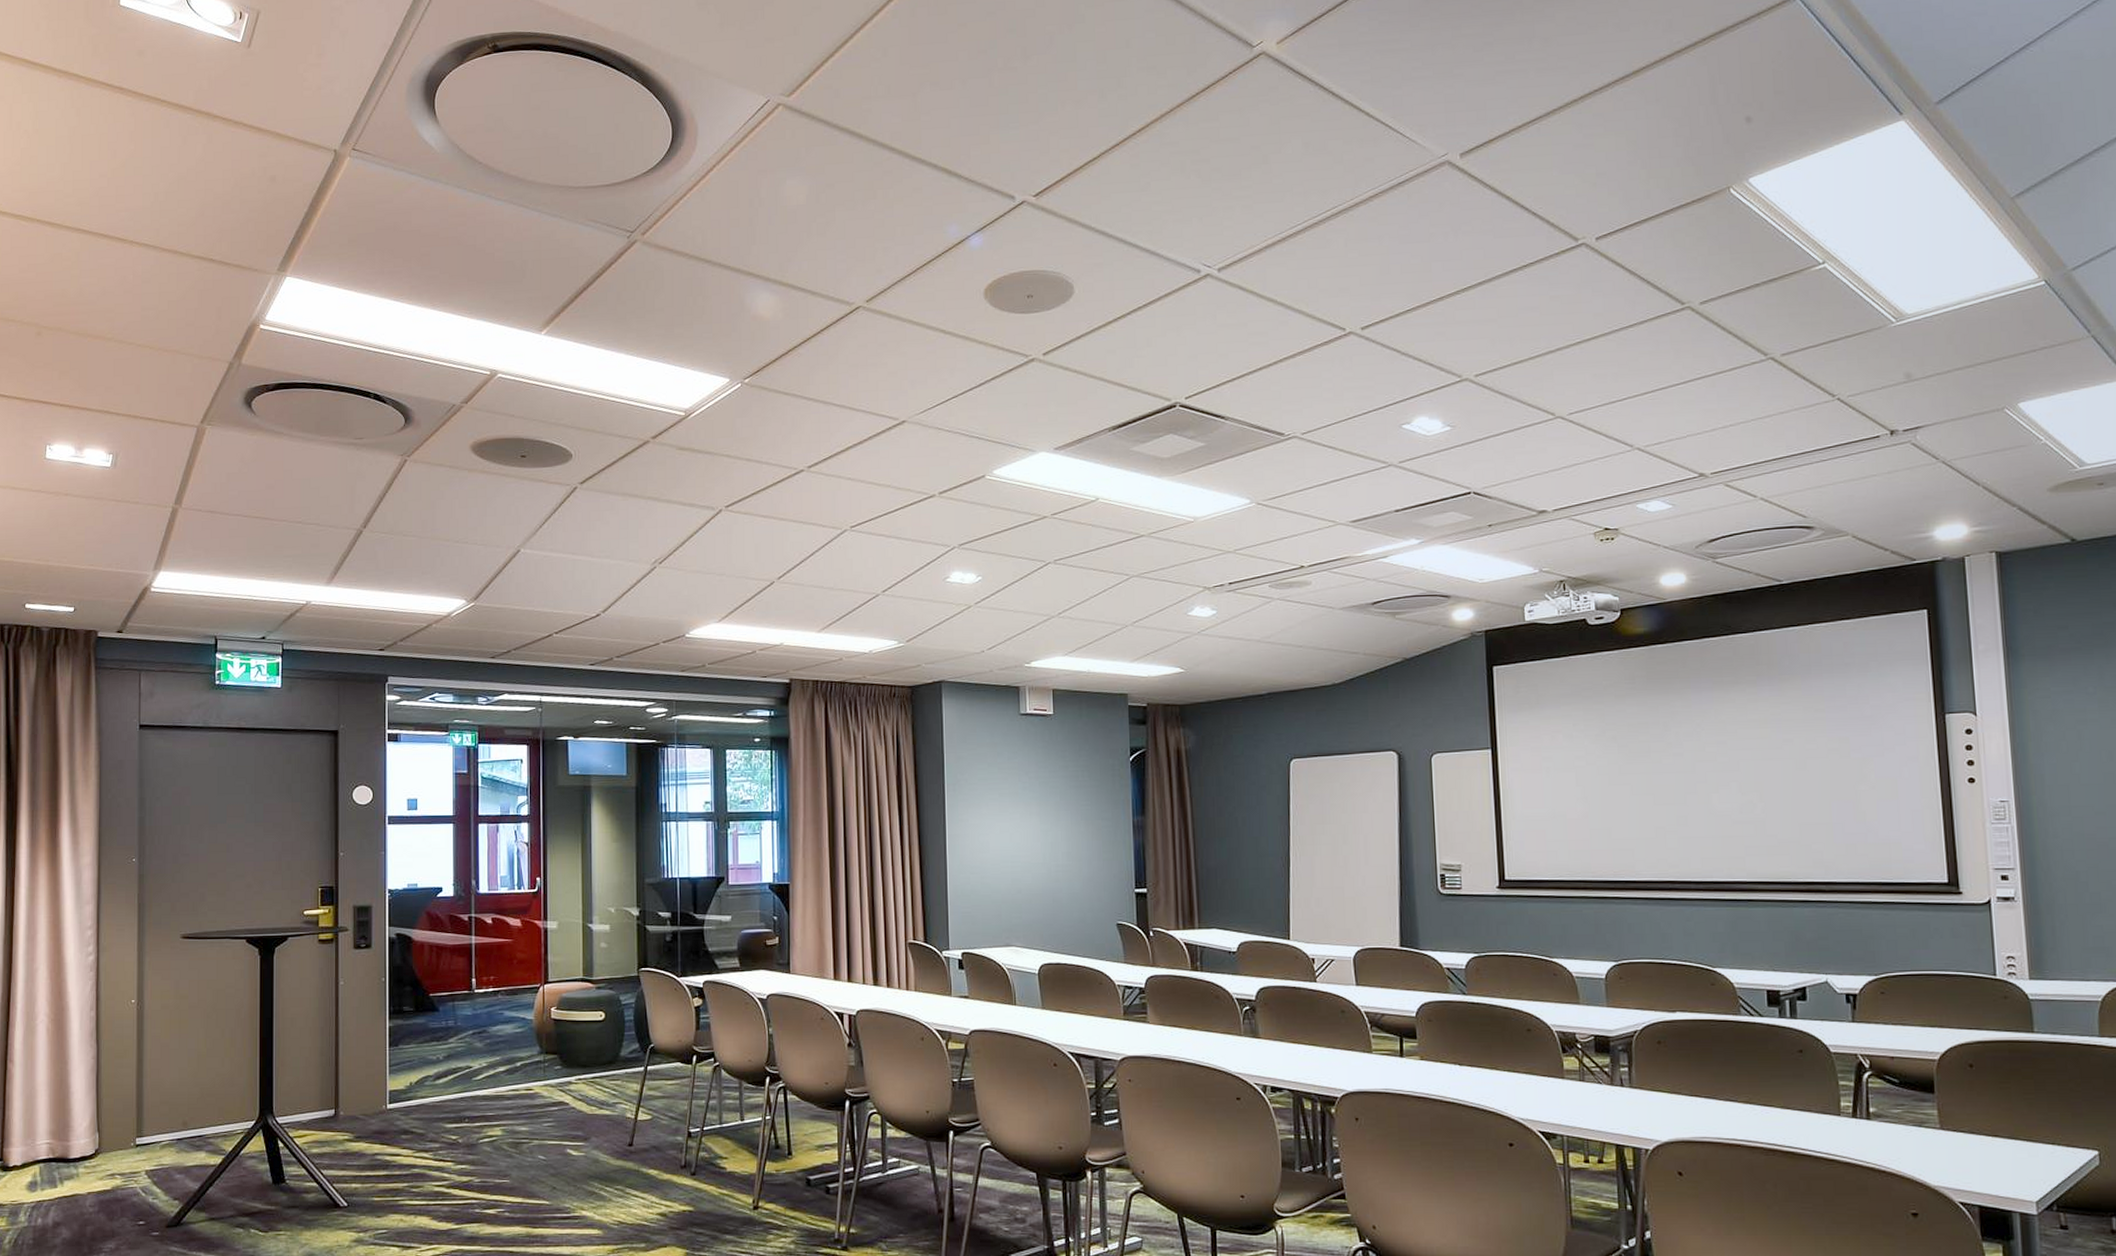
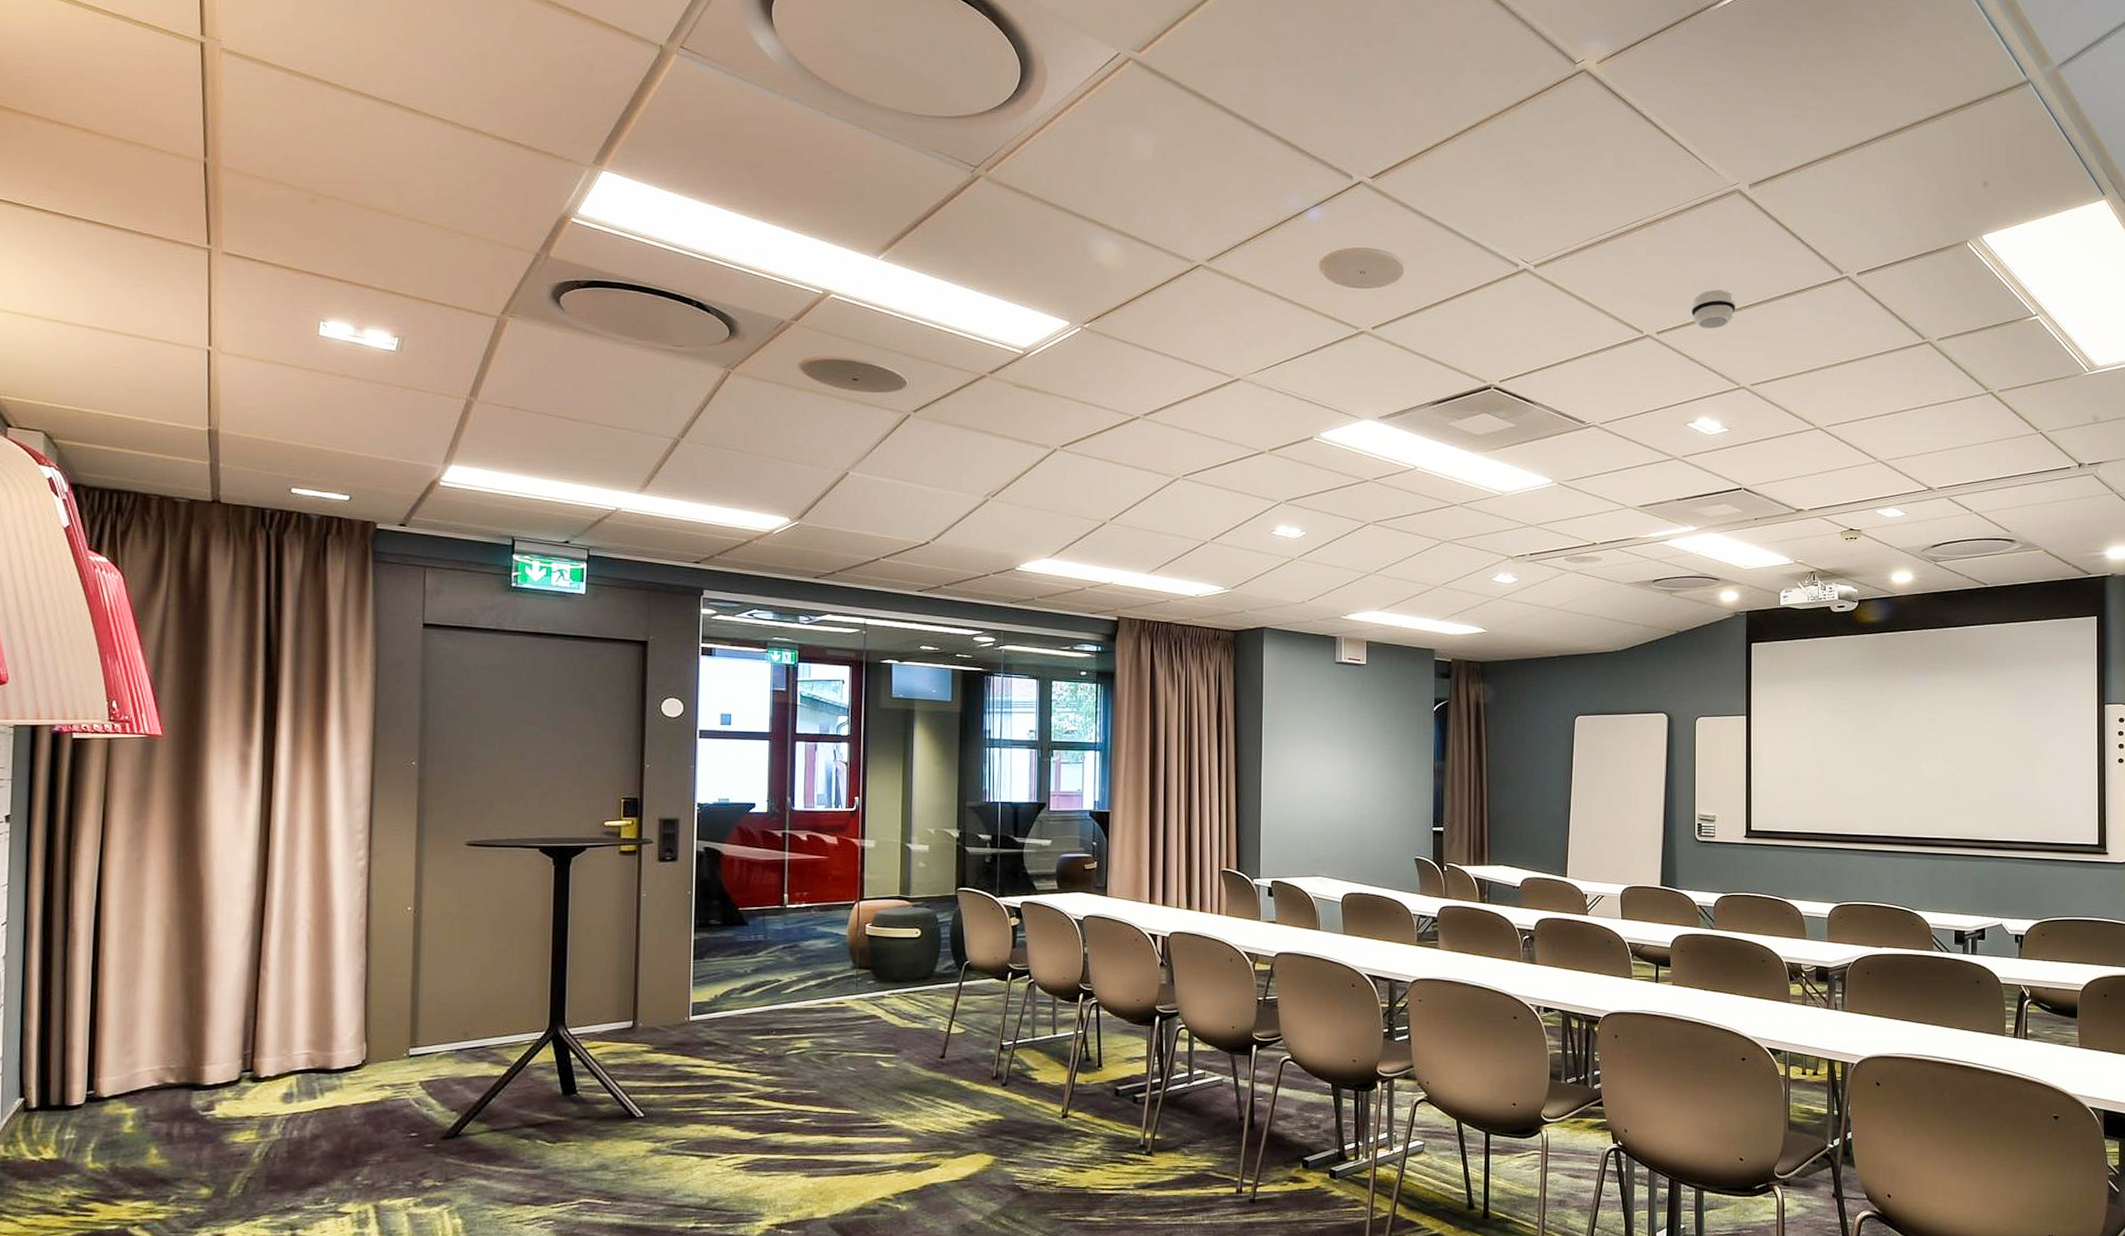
smoke detector: none [1399,273,1453,319] -> present [1691,289,1736,330]

